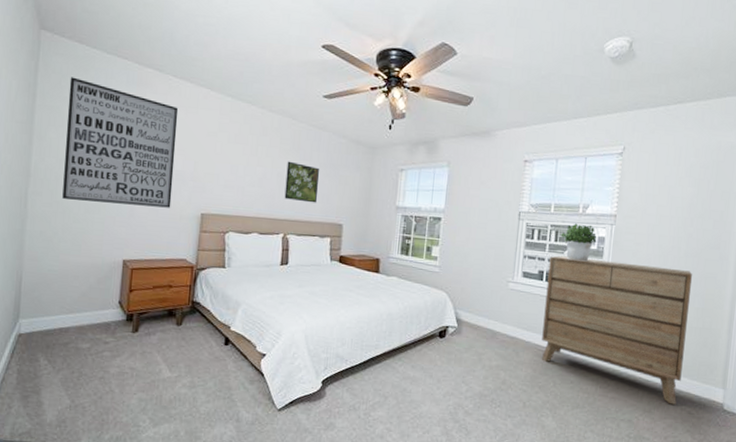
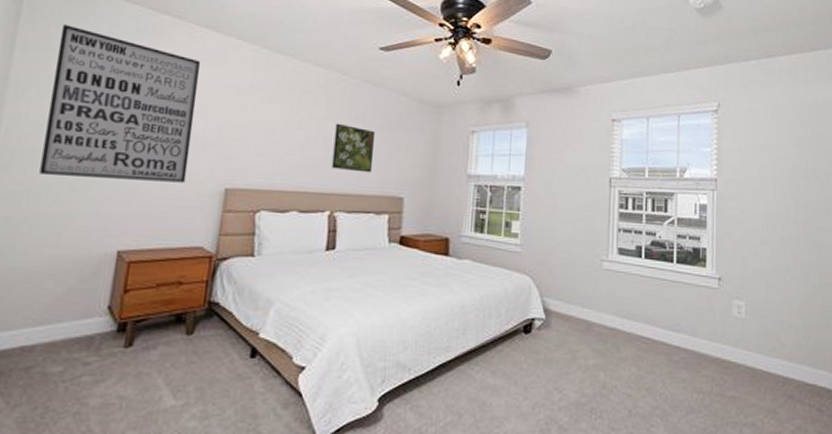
dresser: present [541,255,692,405] -> none [645,227,806,401]
potted plant: present [560,223,597,262] -> none [658,189,698,234]

